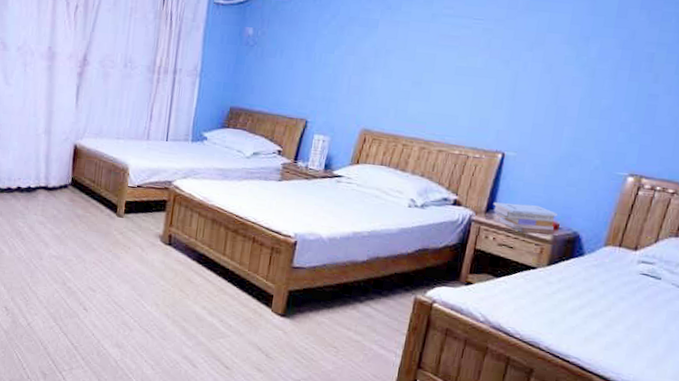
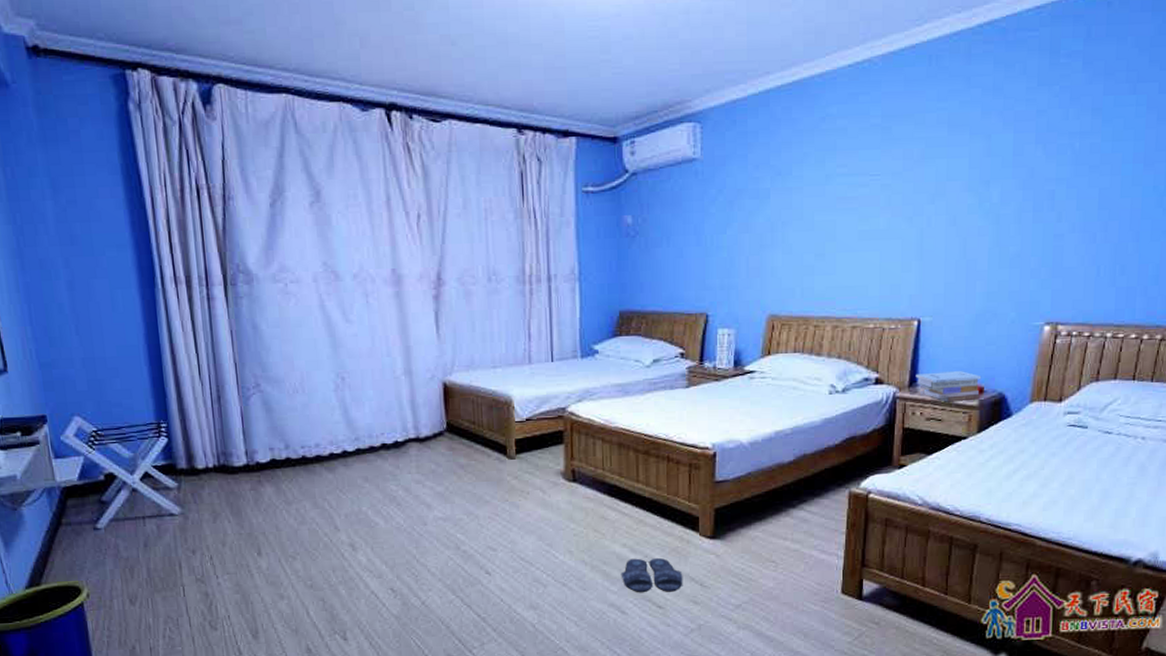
slippers: none [197,320,252,357] -> present [621,558,683,592]

